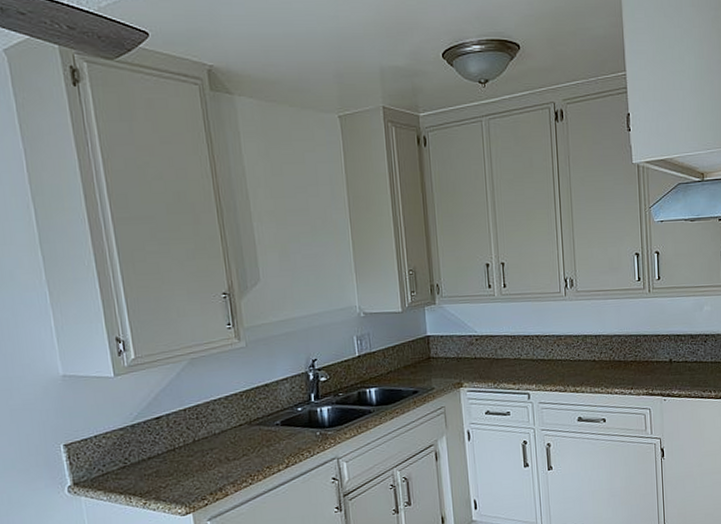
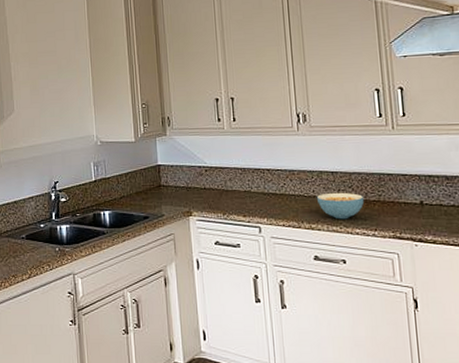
cereal bowl: none [581,354,623,381] -> present [316,192,364,220]

